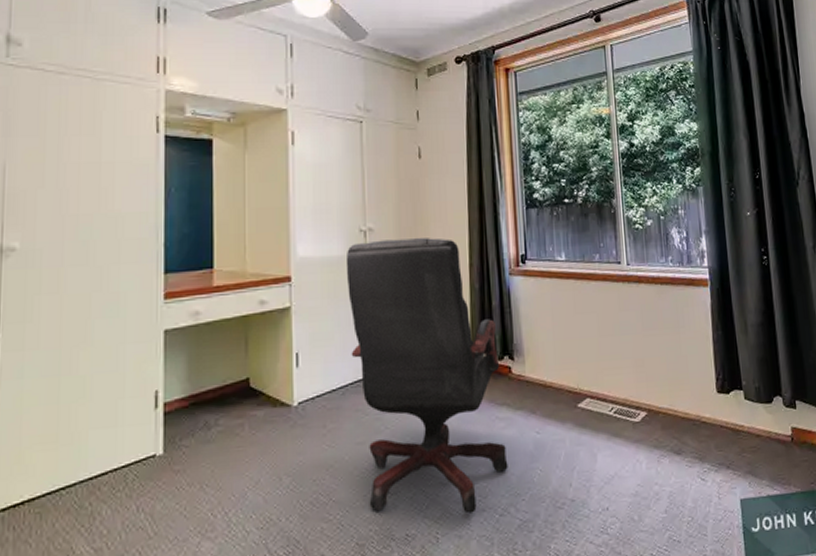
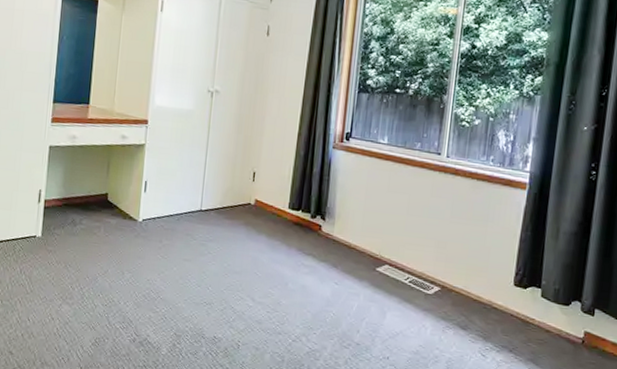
office chair: present [345,238,508,514] -> none [188,101,314,334]

